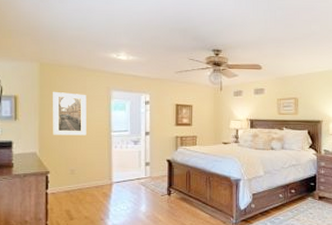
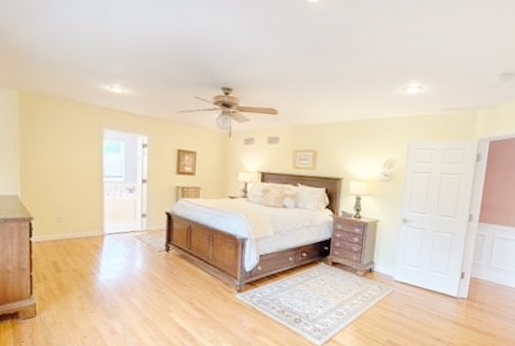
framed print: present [53,91,87,136] -> none [35,125,75,179]

